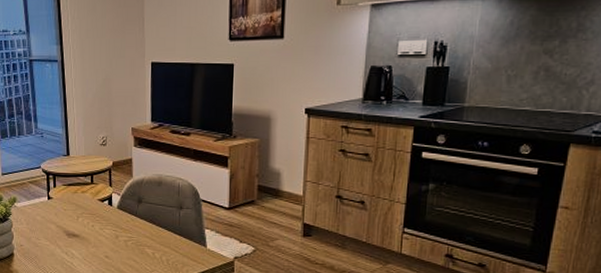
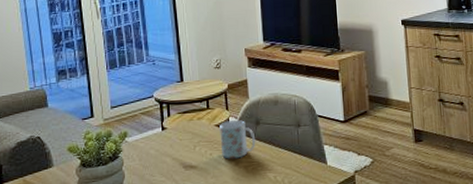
mug: none [102,196,137,233] -> present [220,119,256,159]

